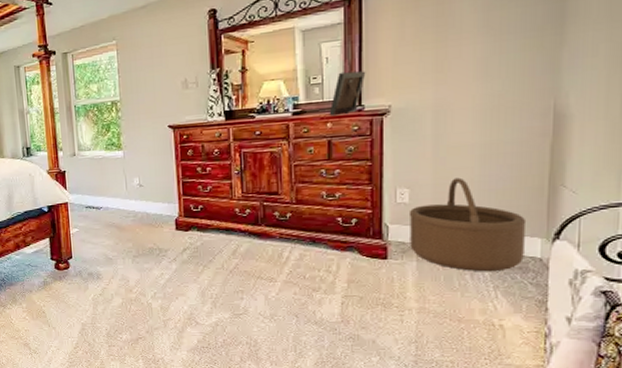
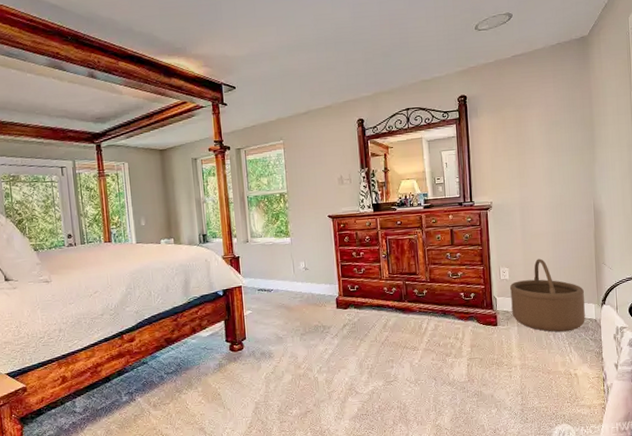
picture frame: present [329,71,366,116] -> none [450,174,474,210]

